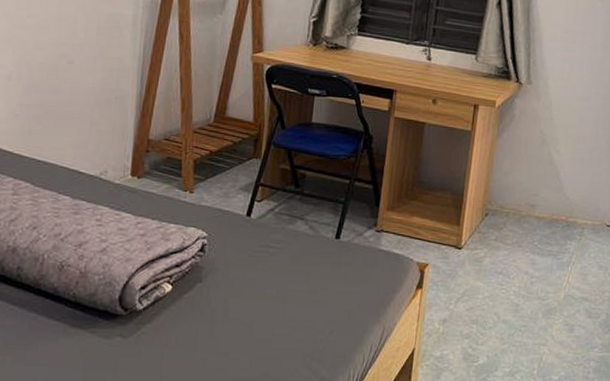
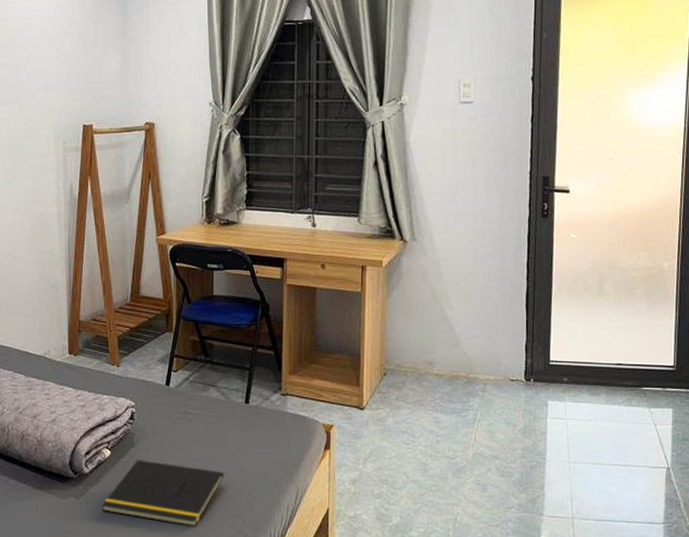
notepad: none [154,296,304,369] -> present [101,460,224,527]

